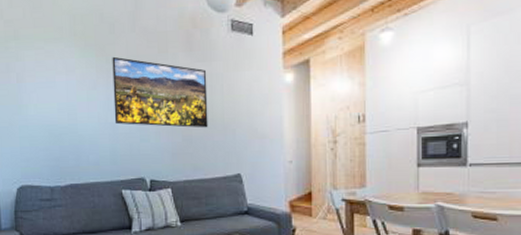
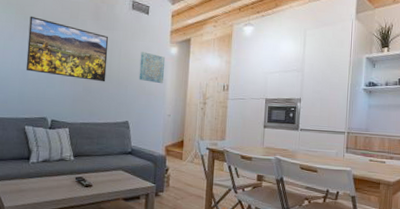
wall art: none [247,84,280,123] -> present [139,52,166,84]

